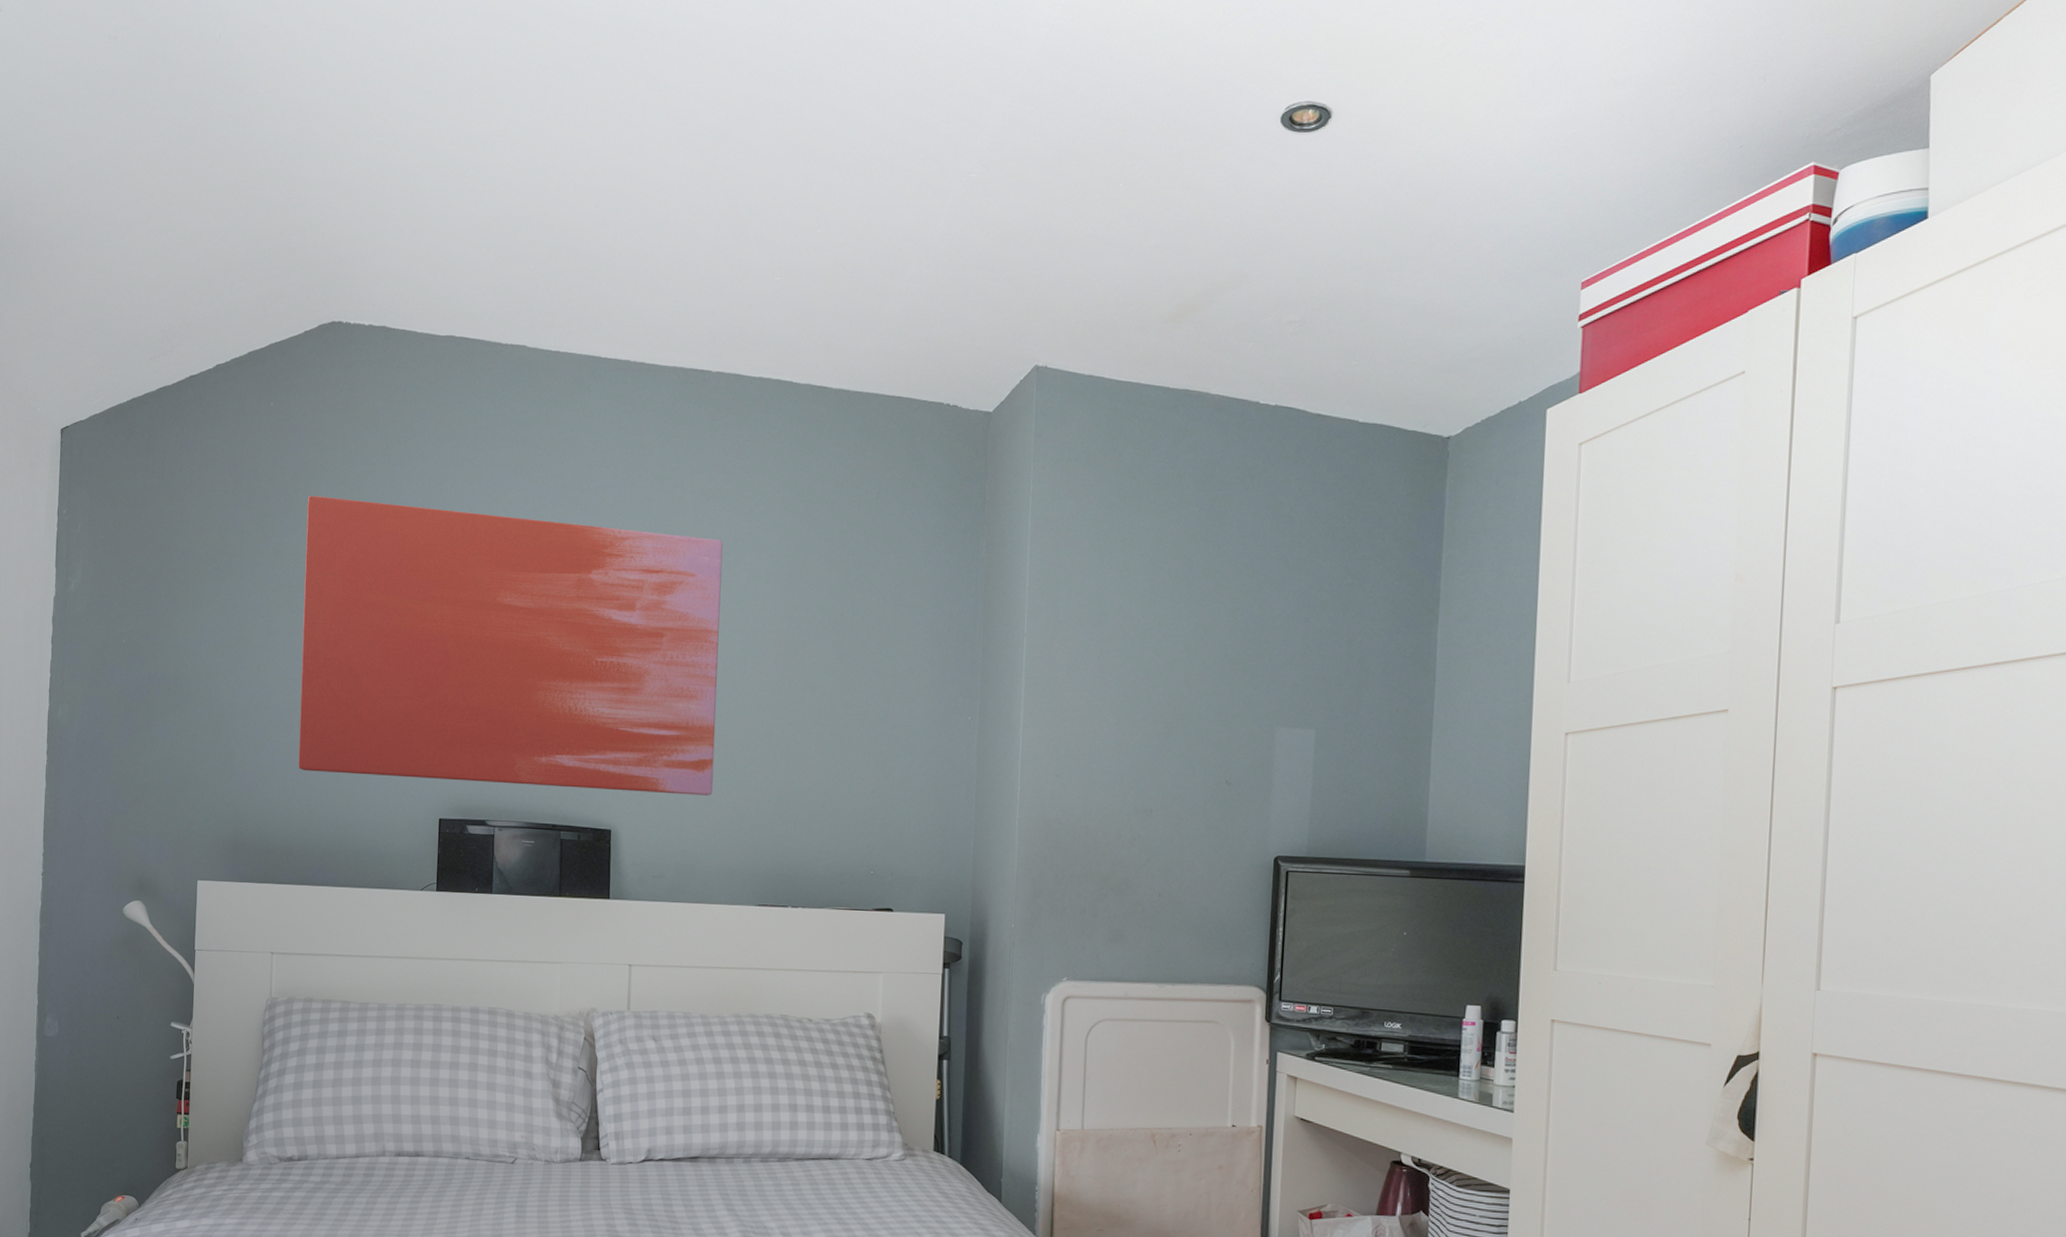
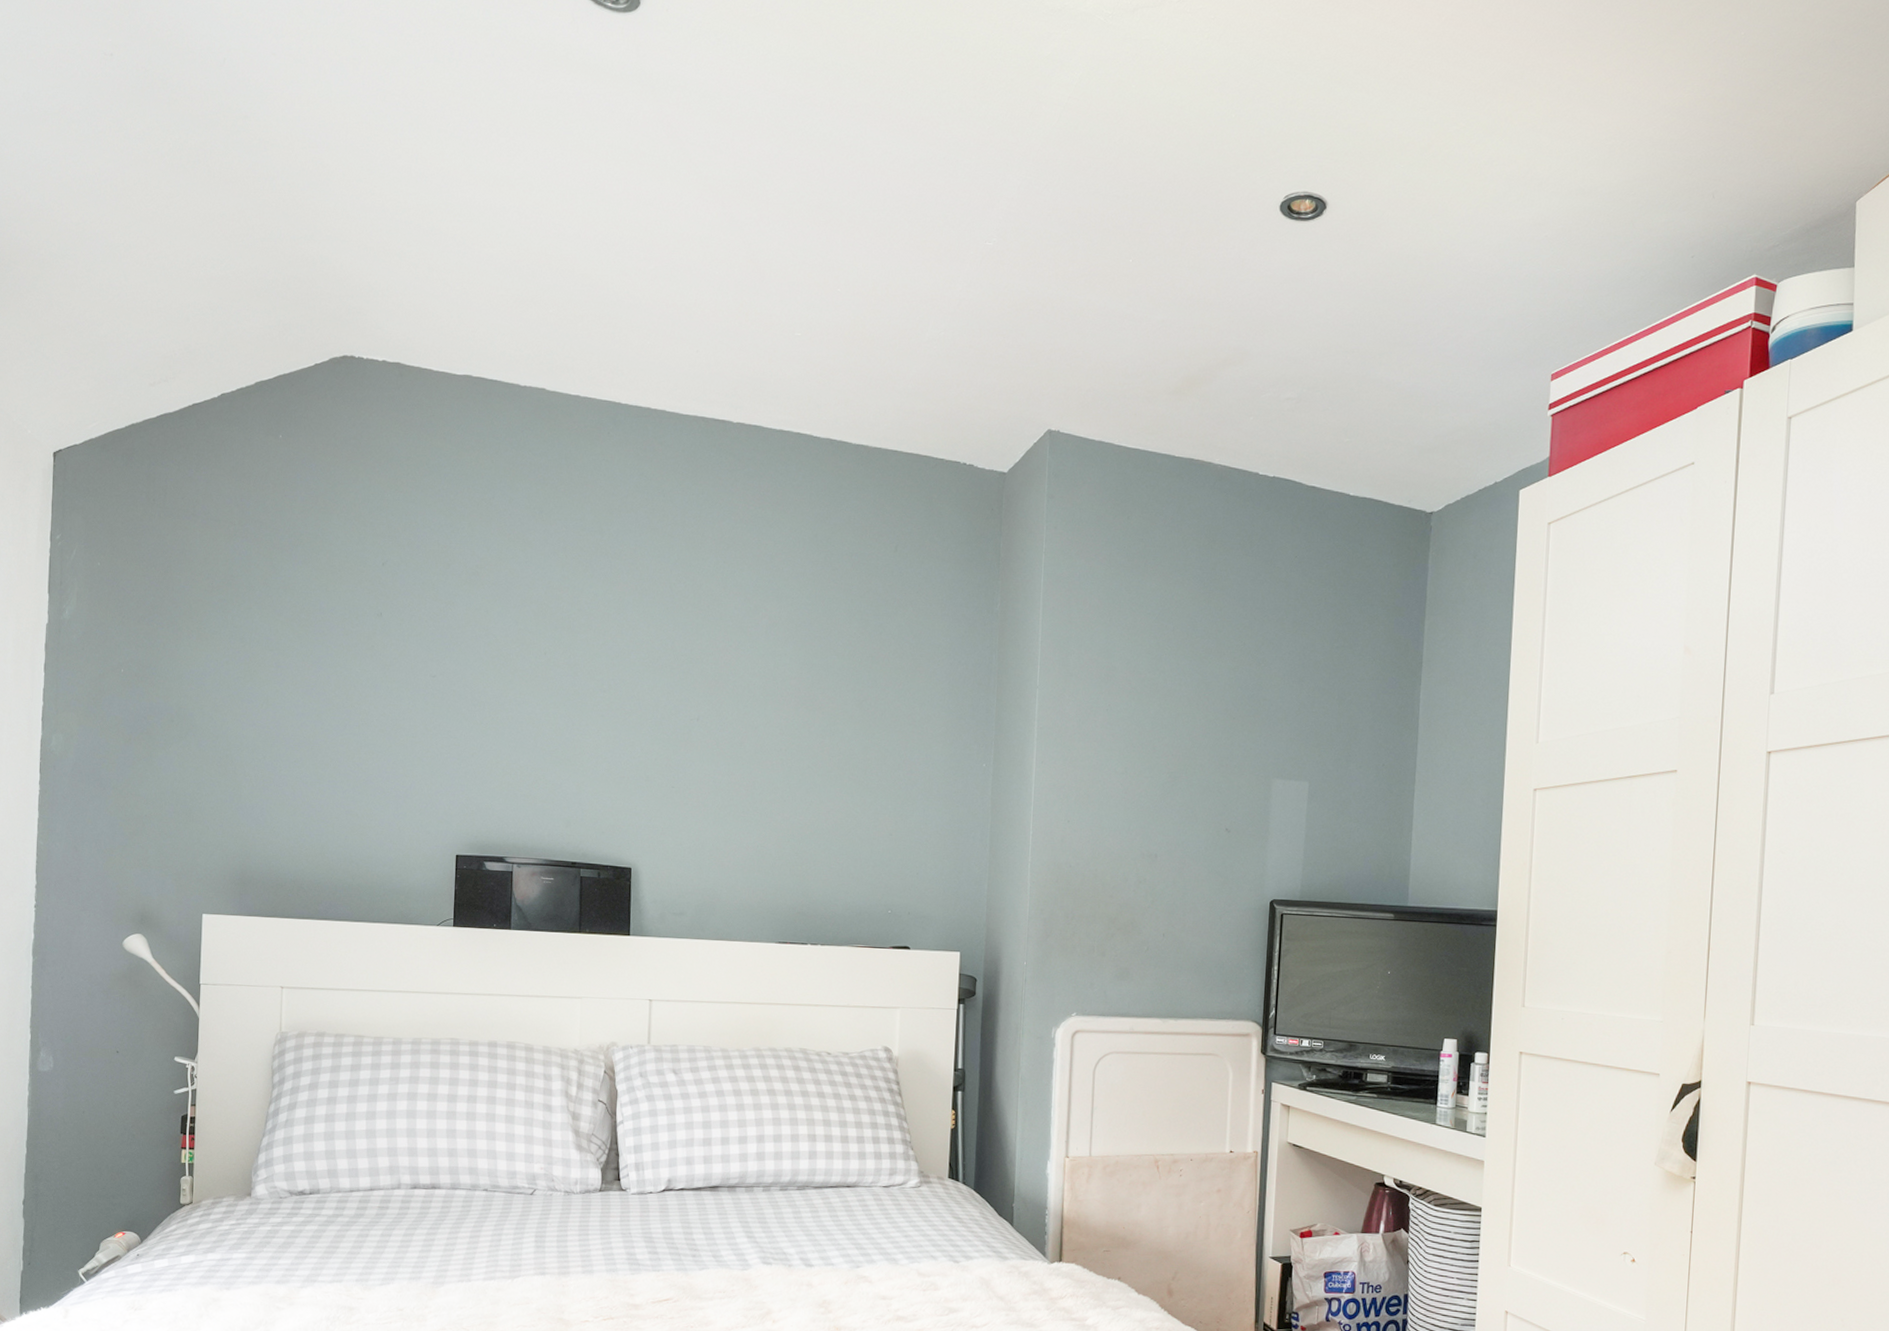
wall art: present [298,495,723,796] -> none [309,529,744,836]

